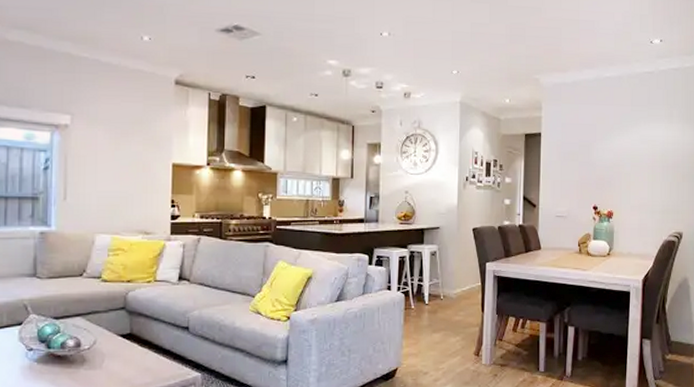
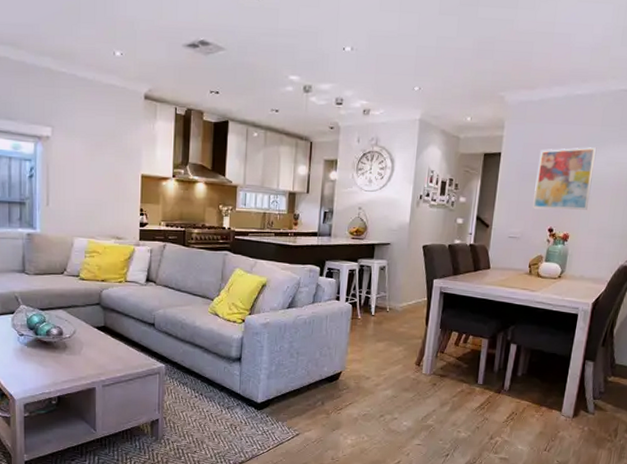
wall art: none [576,126,630,188] -> present [533,147,597,210]

